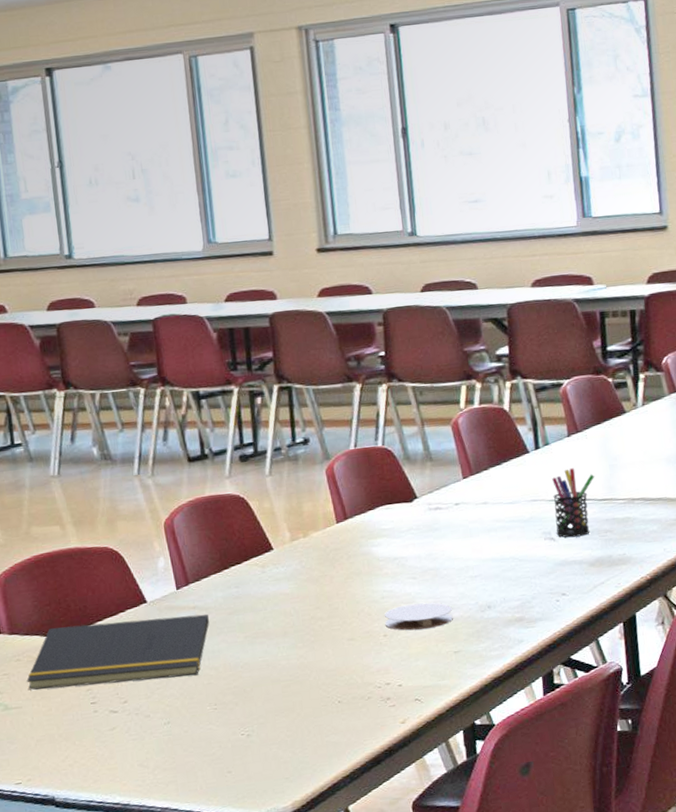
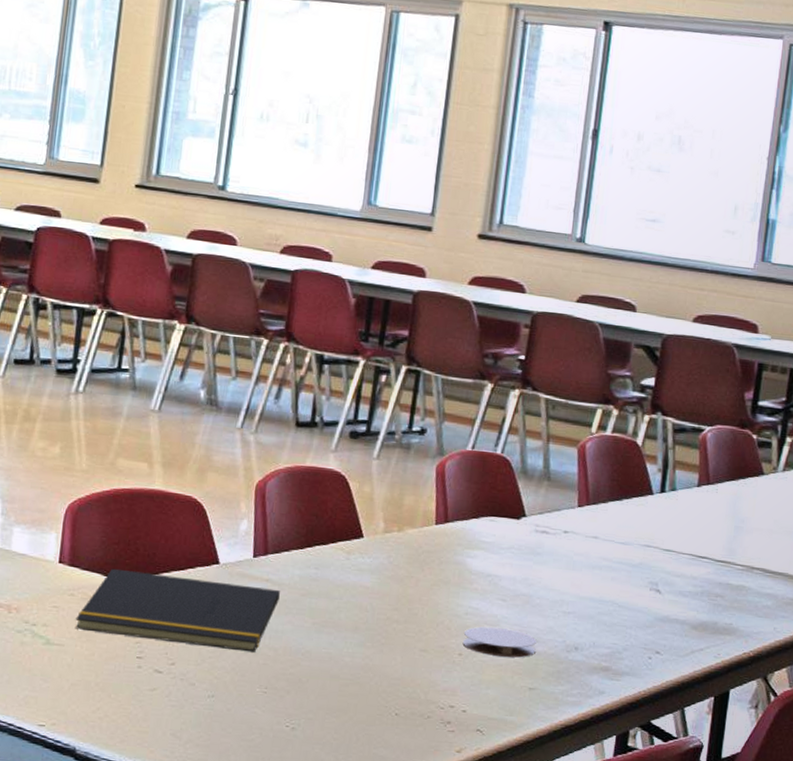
pen holder: present [552,468,595,538] -> none [663,520,718,595]

